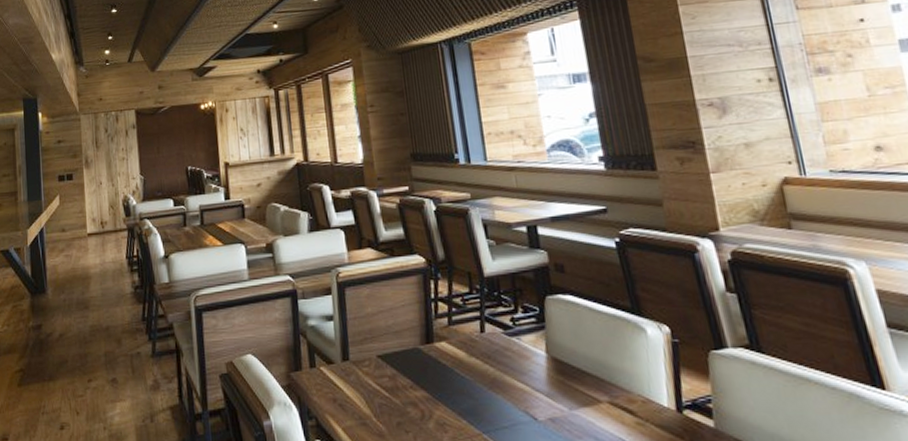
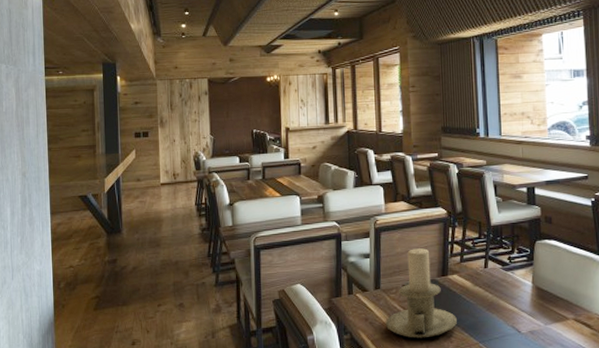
candle holder: none [358,308,451,426] -> present [385,248,457,338]

